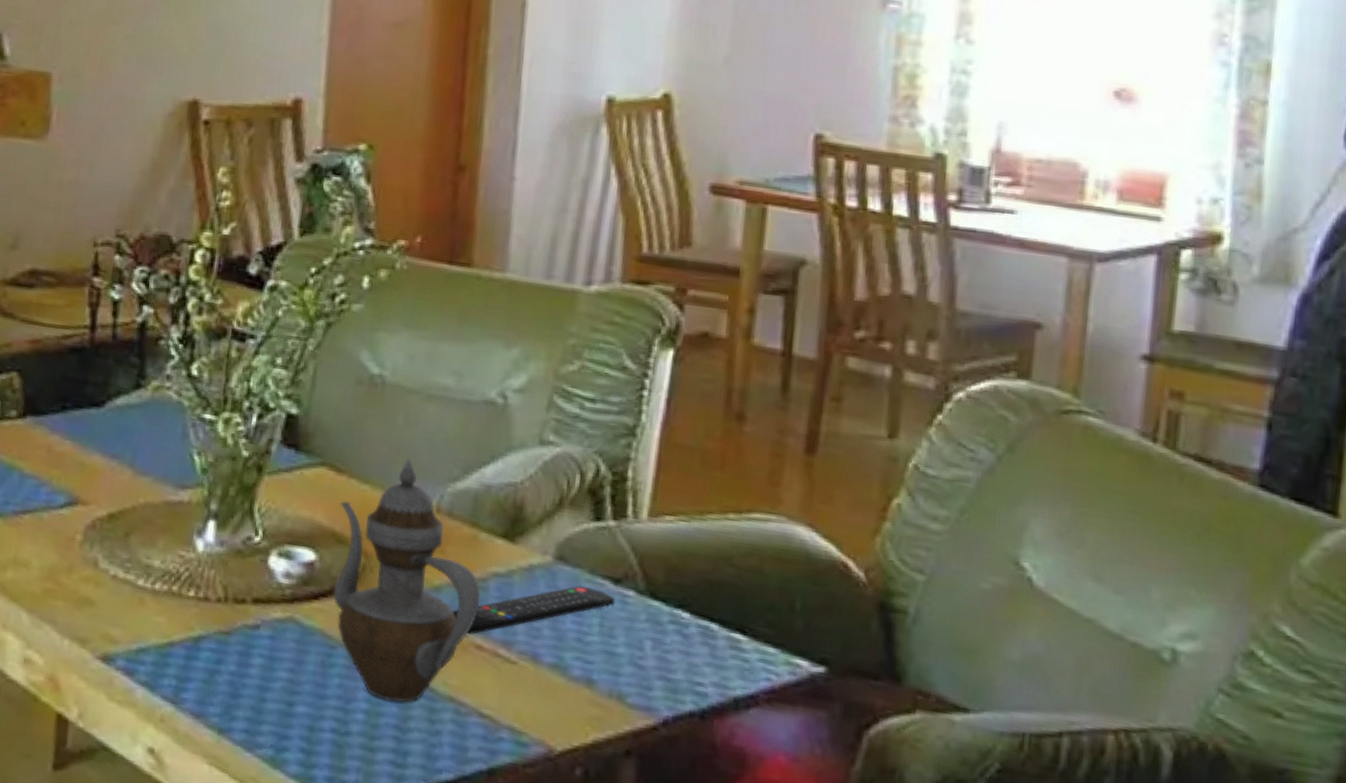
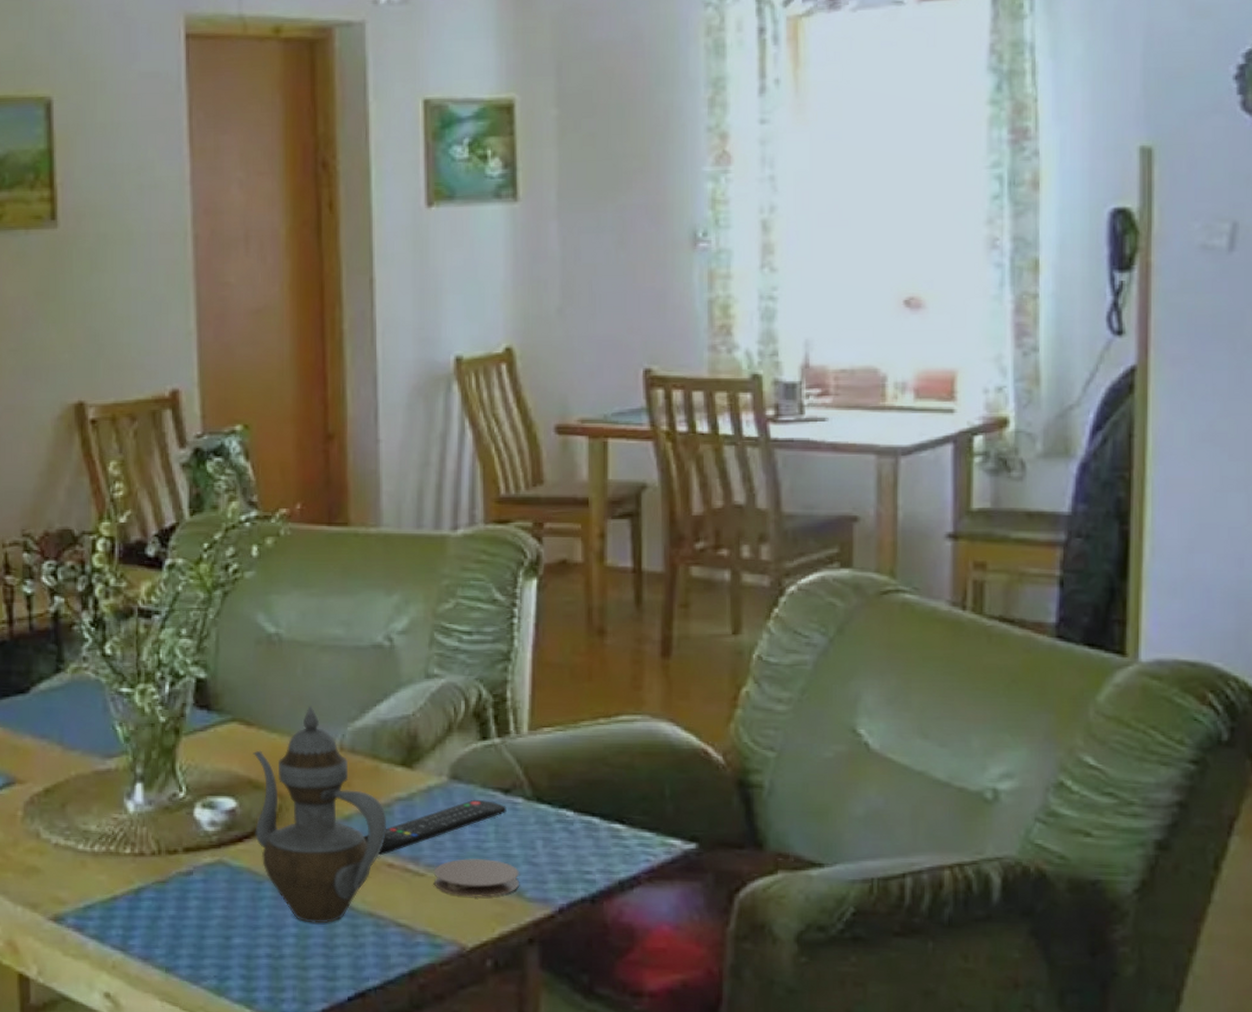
coaster: none [525,650,623,698] -> present [433,858,520,897]

